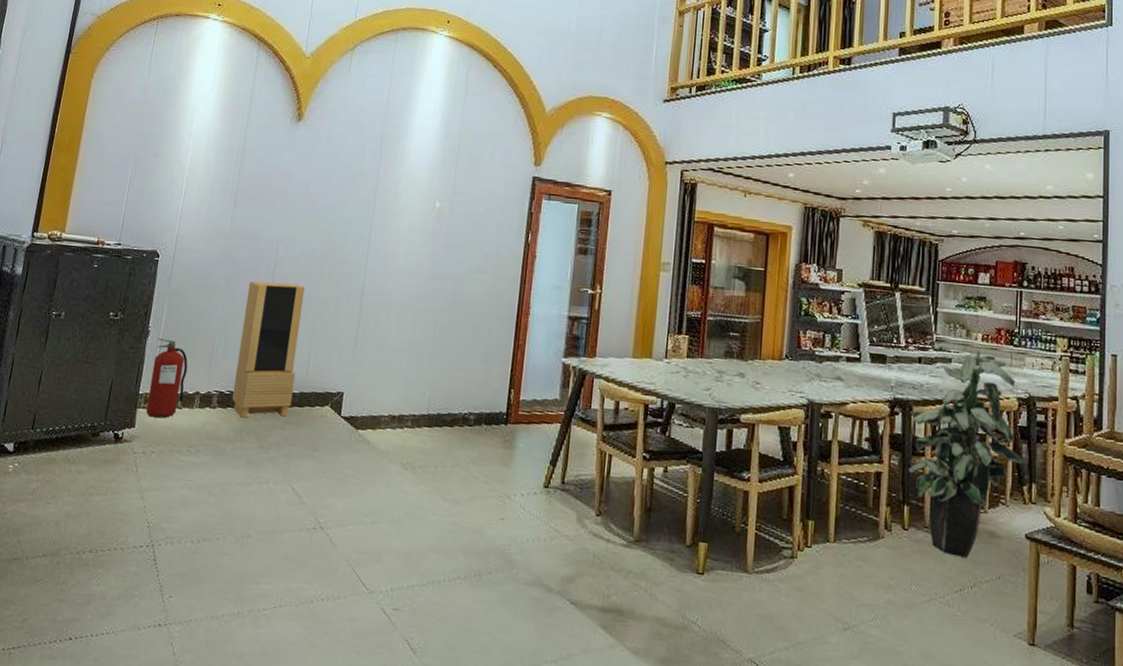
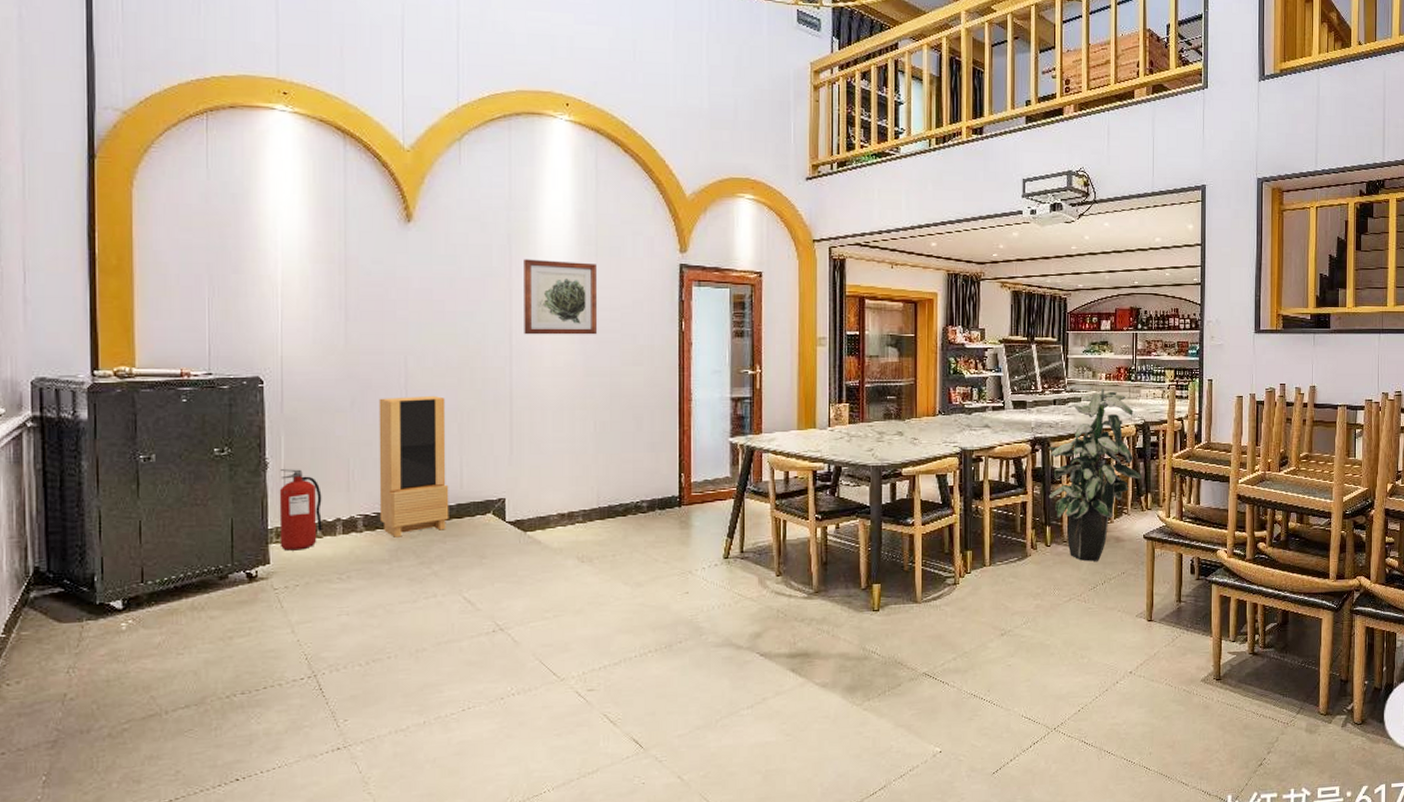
wall art: none [382,161,456,240] -> present [524,259,598,335]

